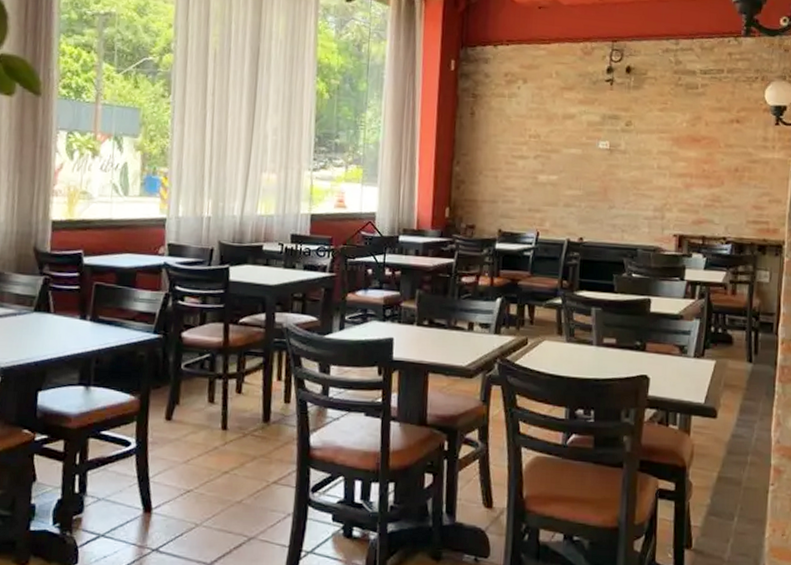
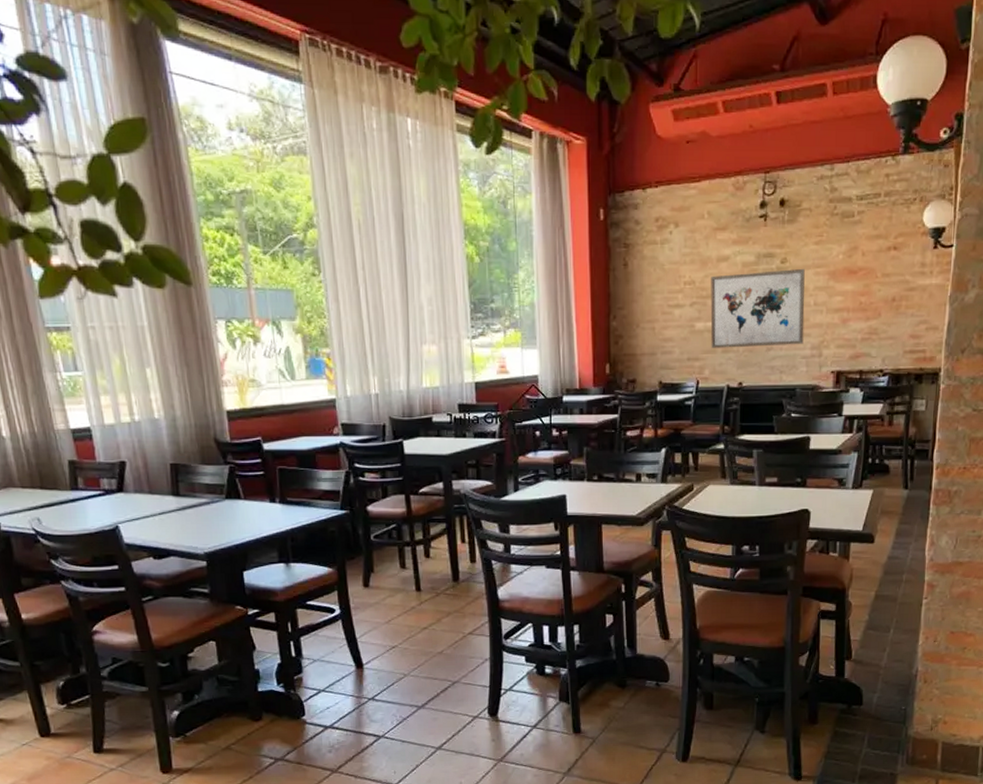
wall art: none [553,131,649,206] -> present [710,268,805,348]

